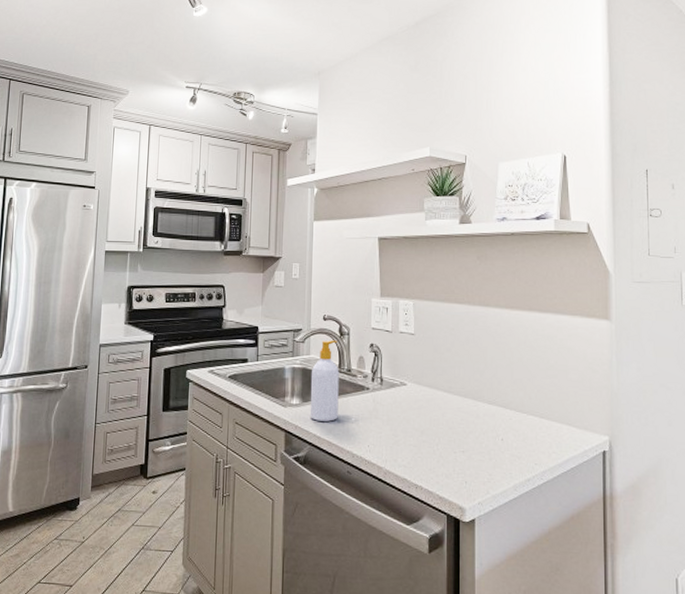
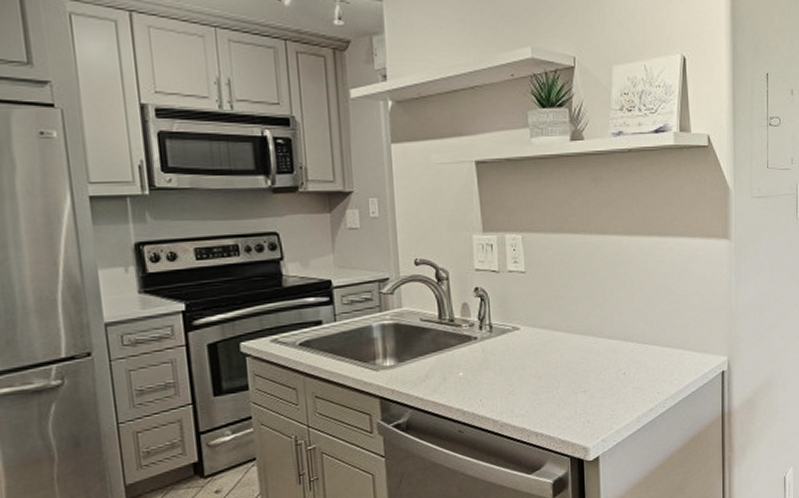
soap bottle: present [310,340,339,422] -> none [405,287,443,381]

